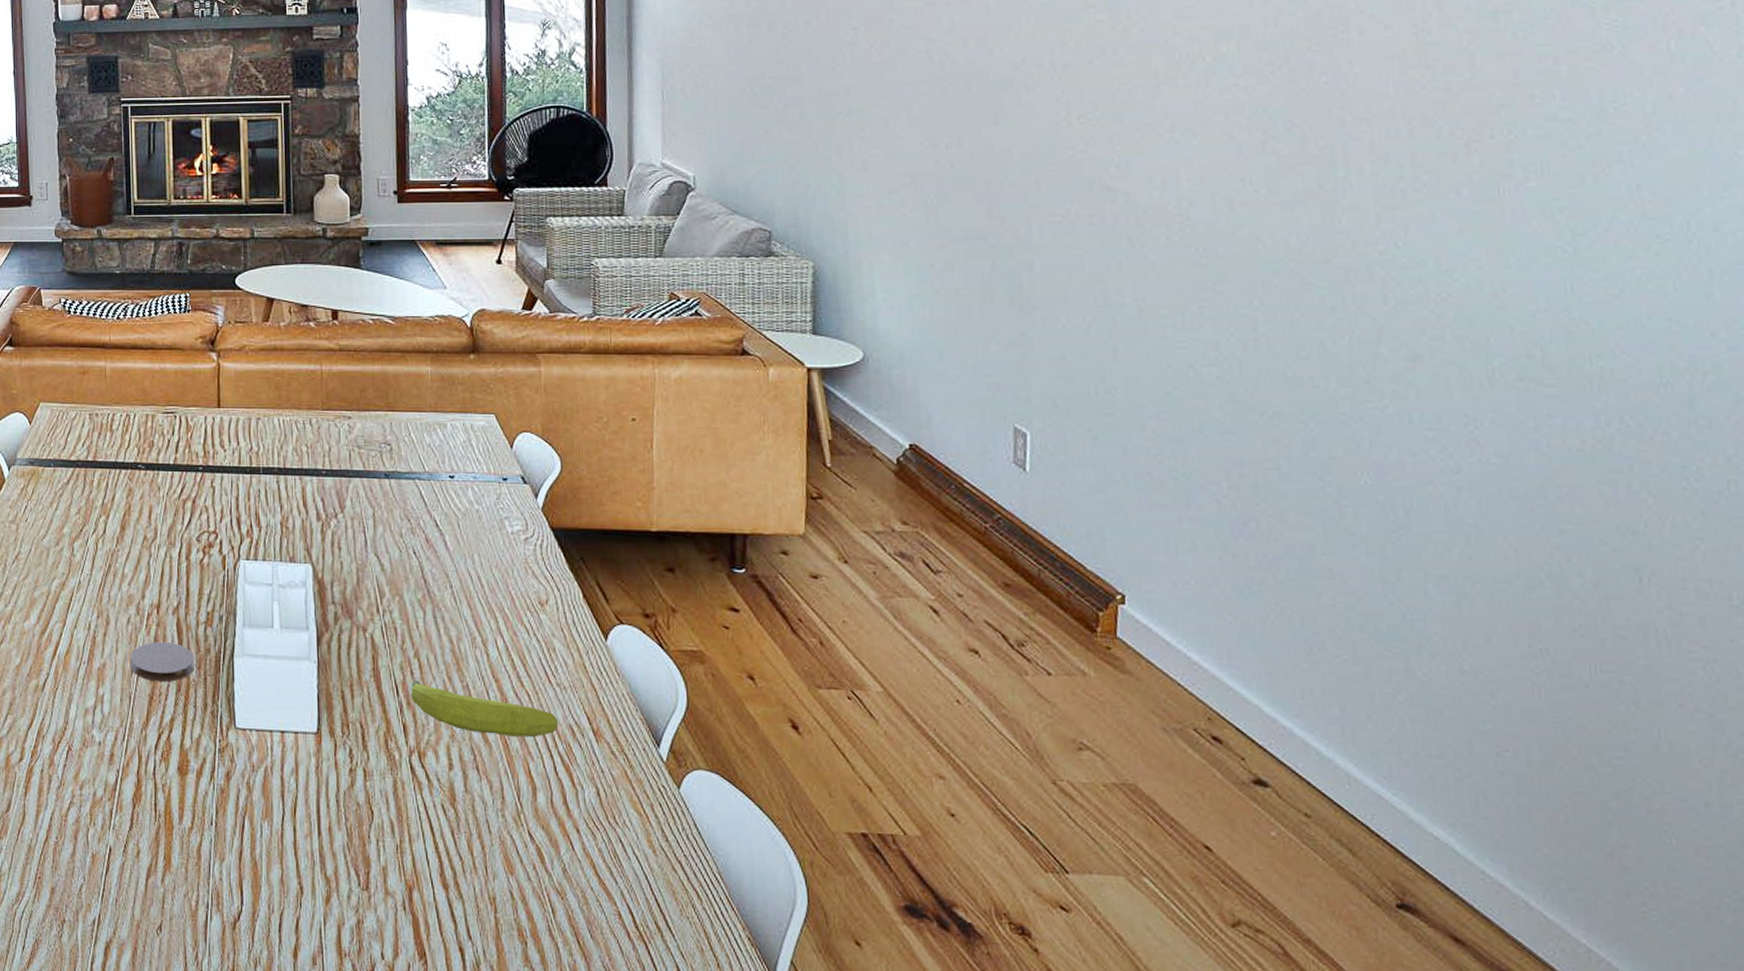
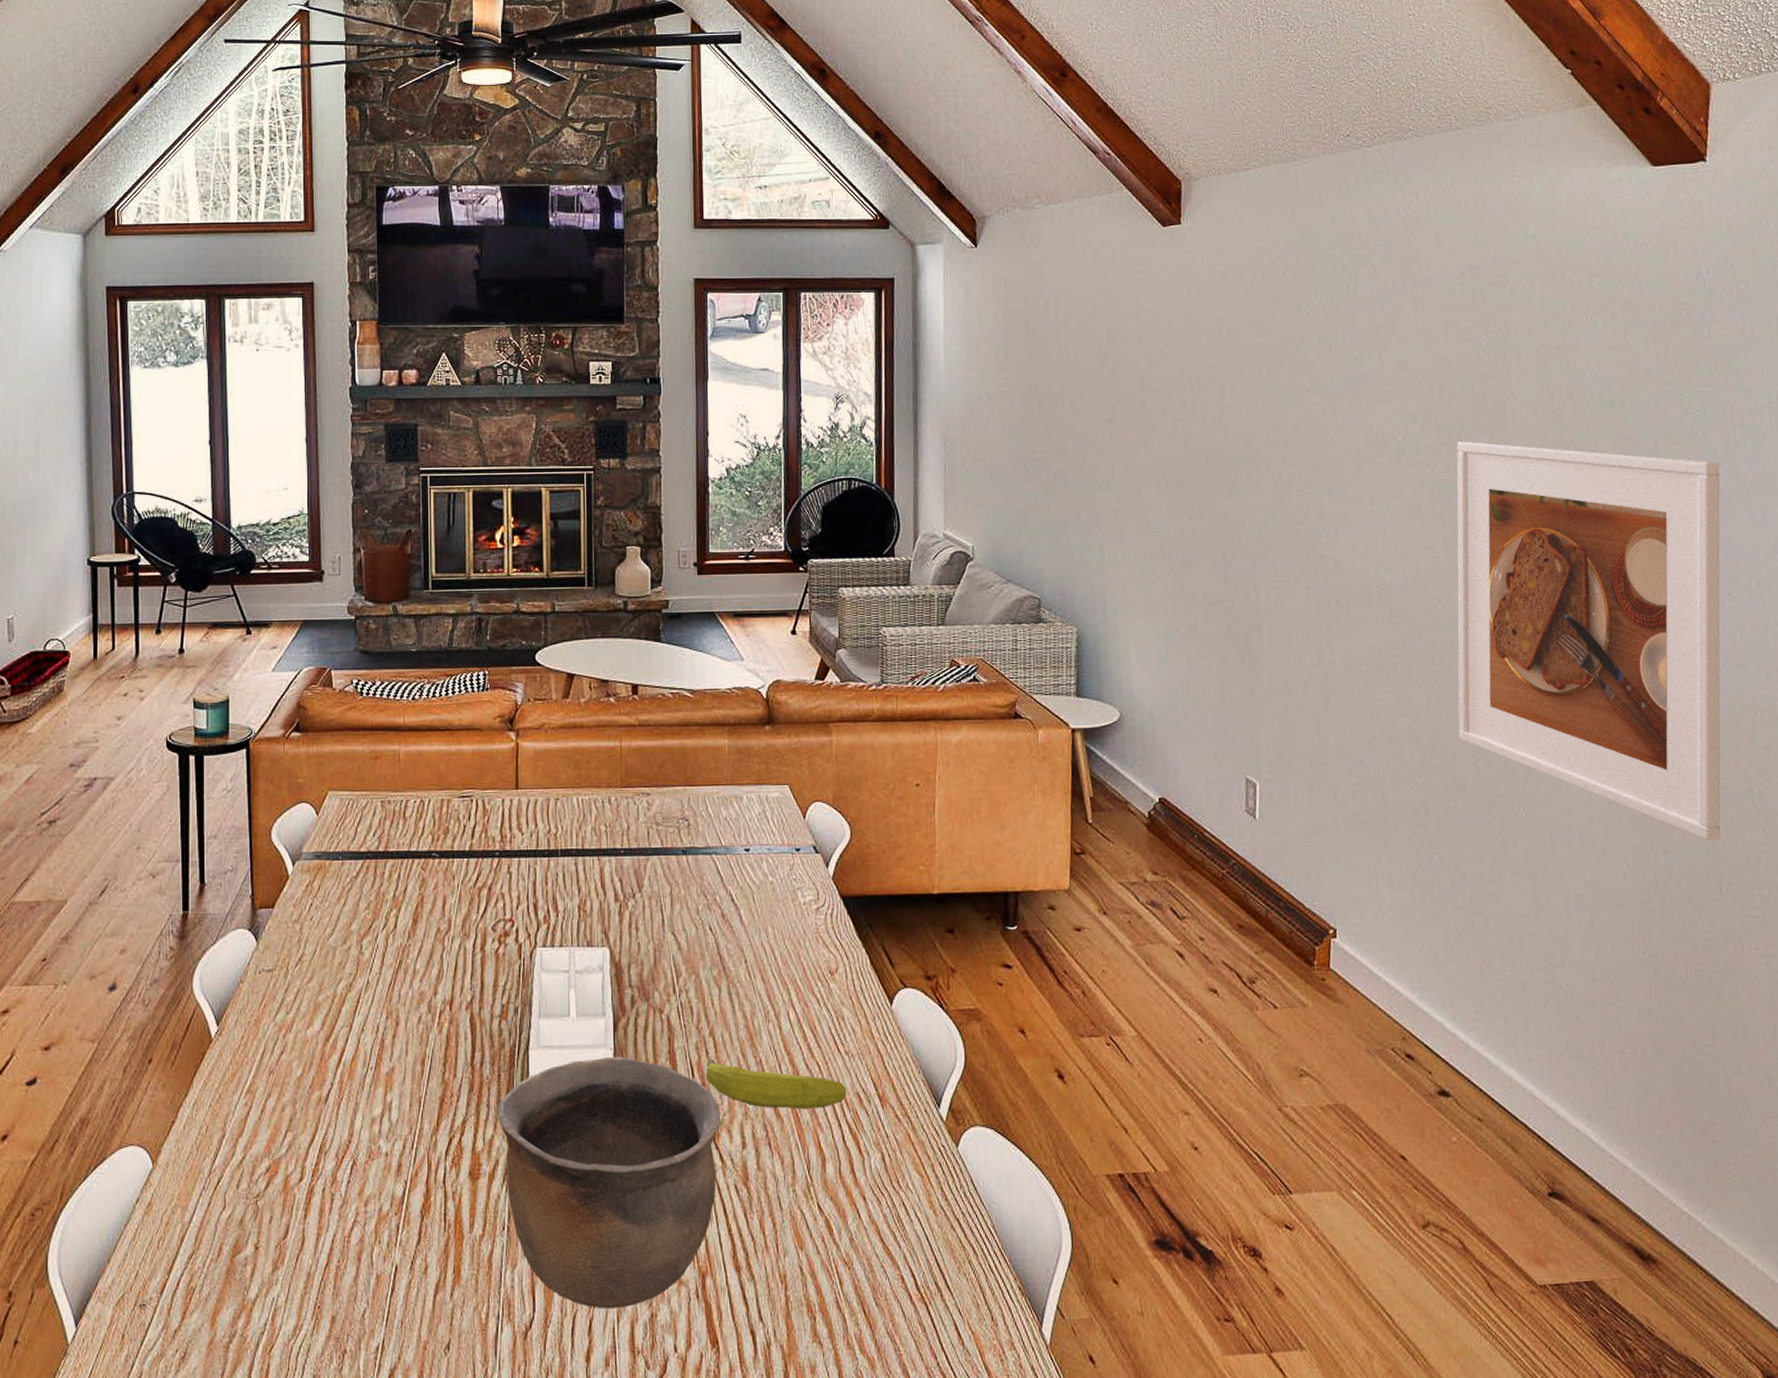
coaster: present [130,641,194,683] -> none [421,1039,488,1083]
bowl: none [203,669,427,911] -> present [497,1056,721,1310]
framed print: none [1282,60,1647,522] -> present [1456,441,1720,840]

